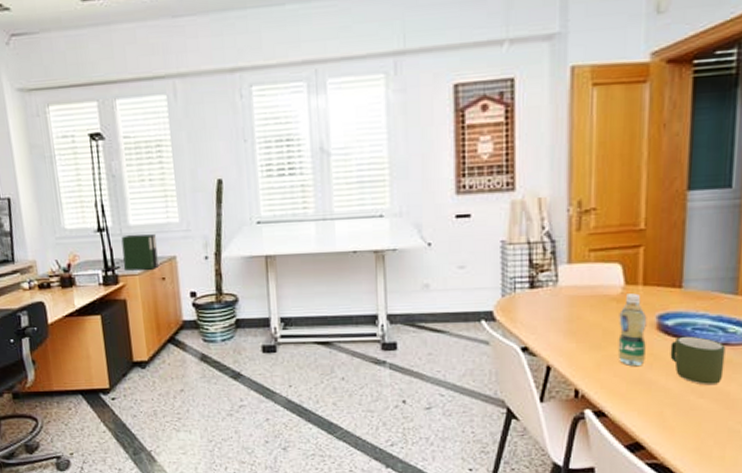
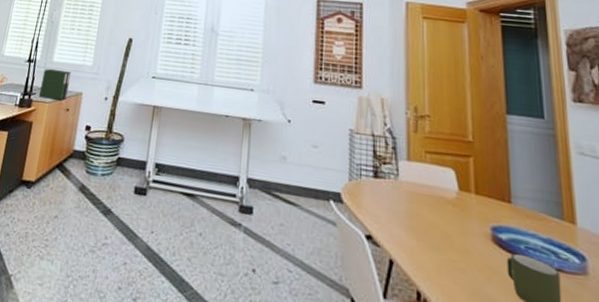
bottle: present [617,293,647,367] -> none [455,199,483,278]

